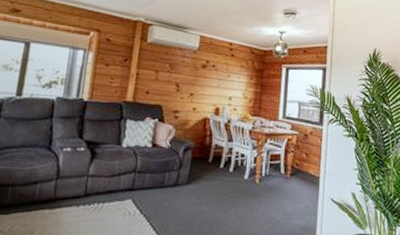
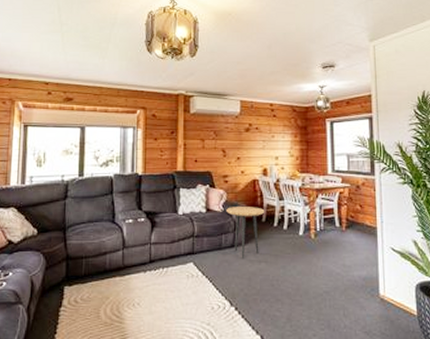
side table: none [173,144,213,200] -> present [226,207,265,260]

